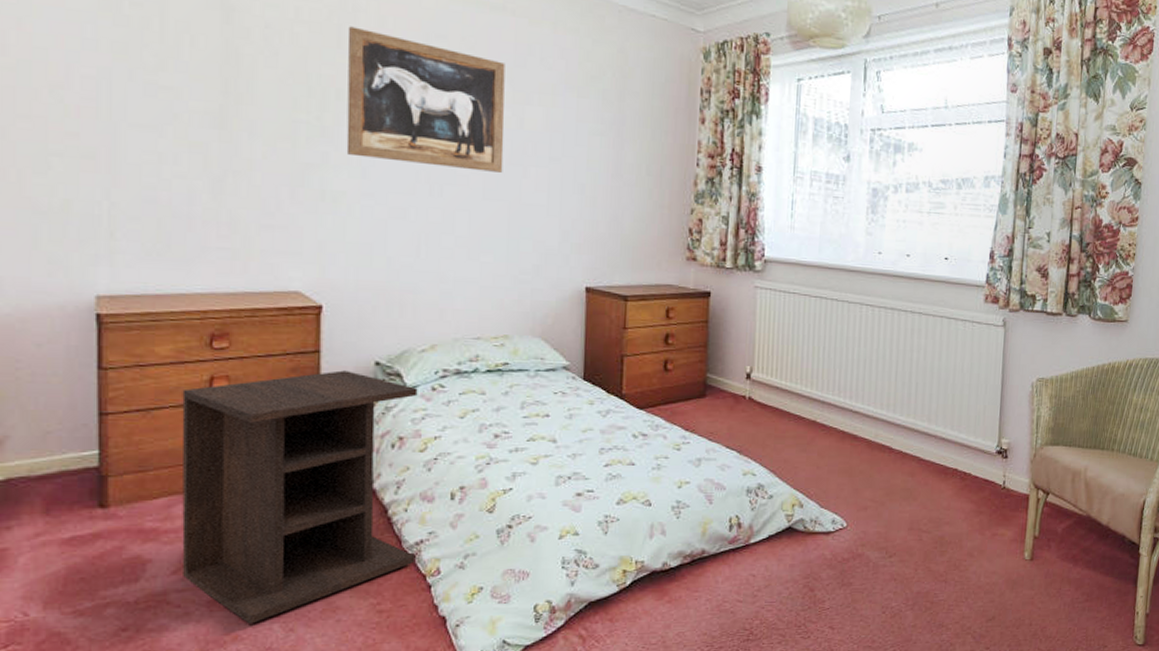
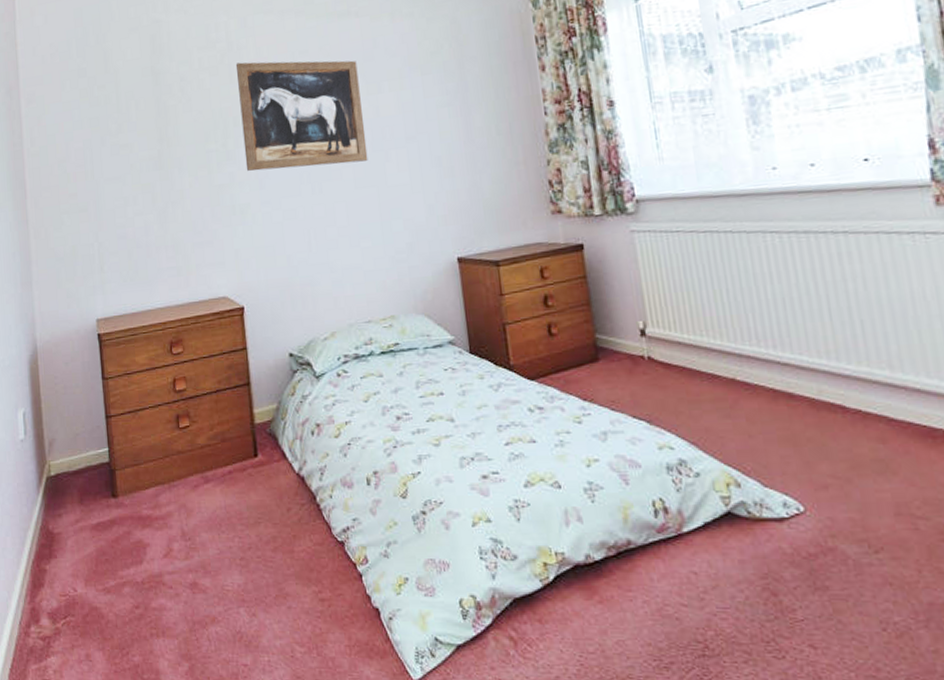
nightstand: present [182,370,418,624] -> none [156,364,344,607]

